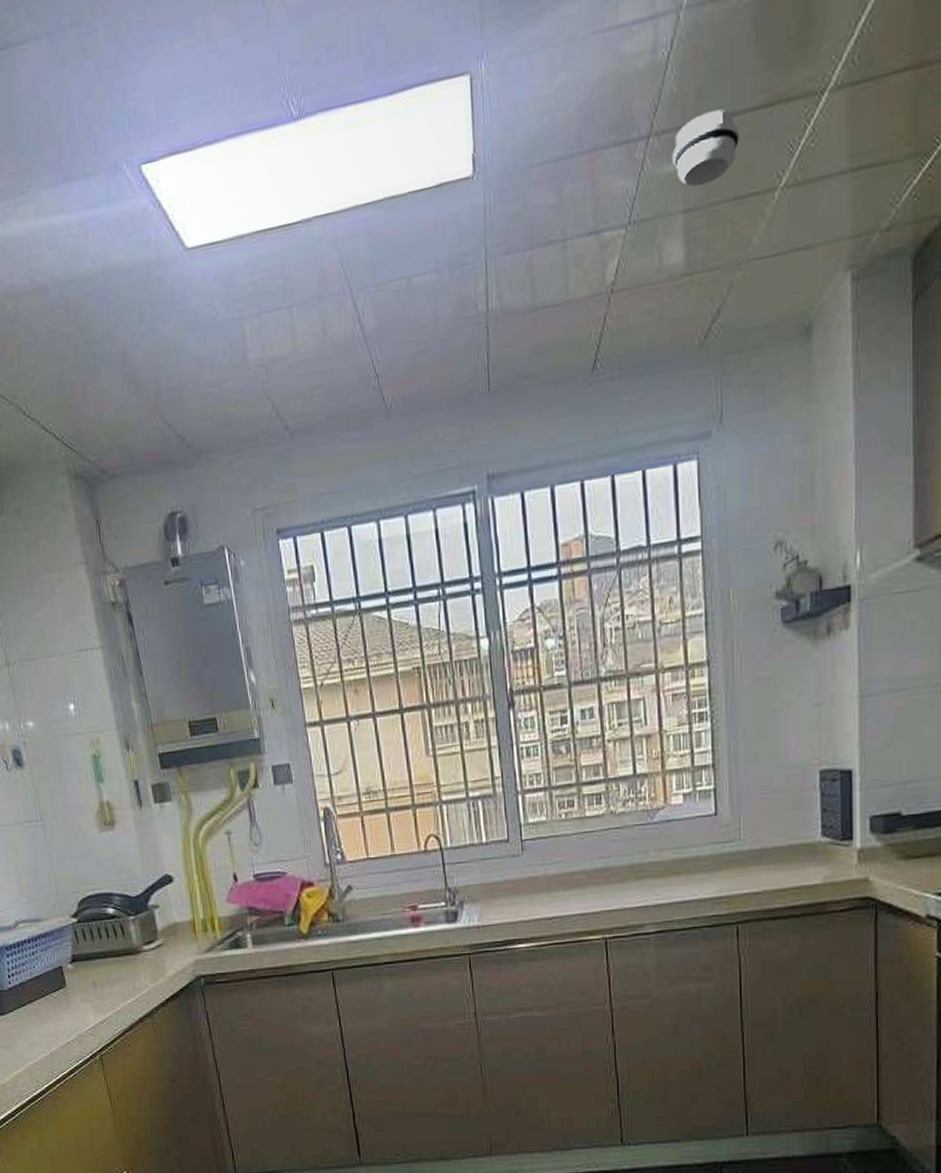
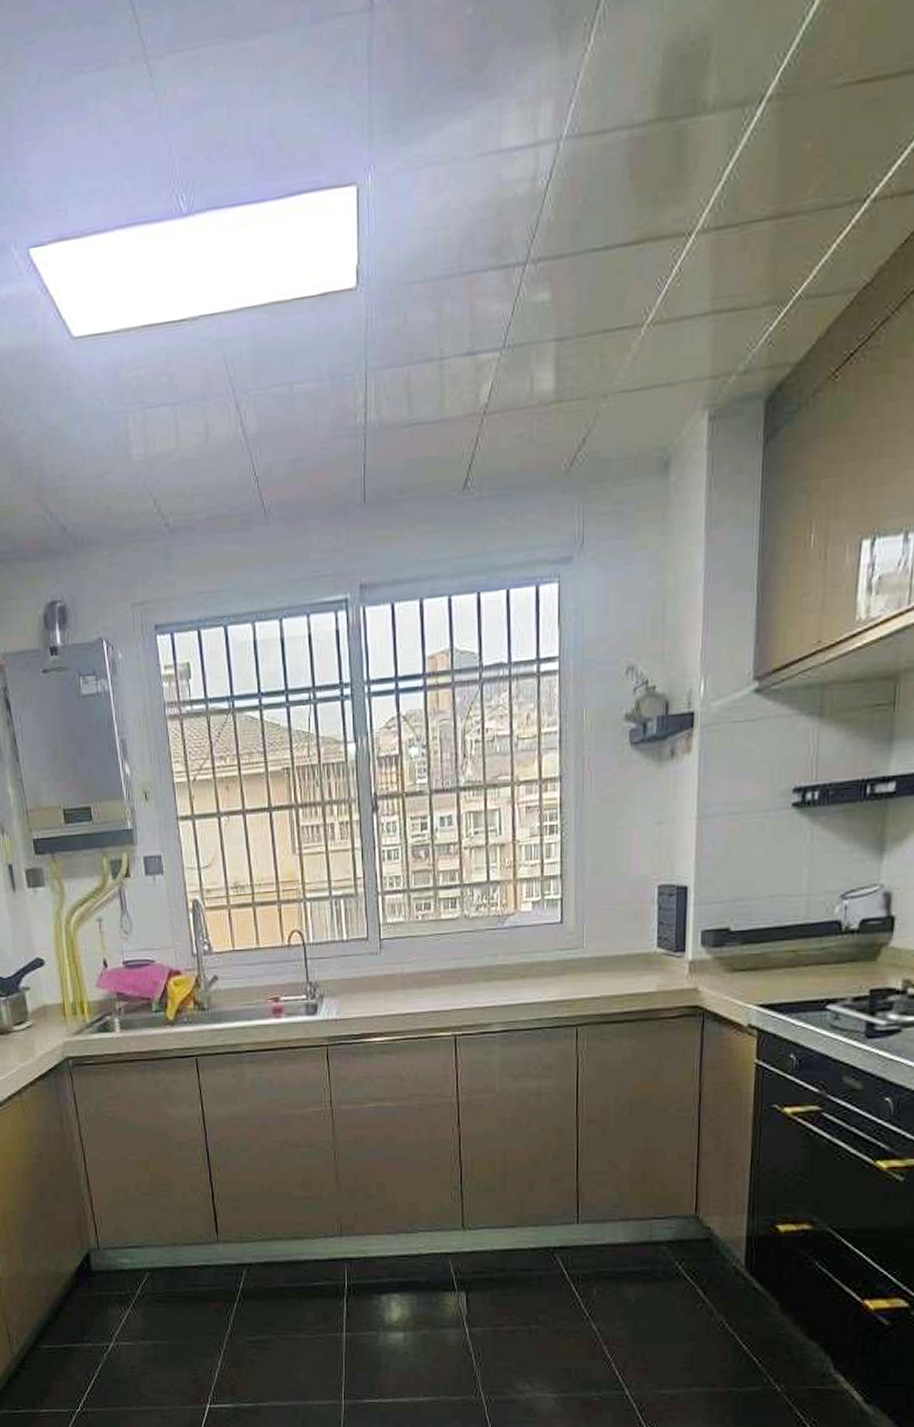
smoke detector: present [672,109,739,188] -> none [547,242,610,317]

